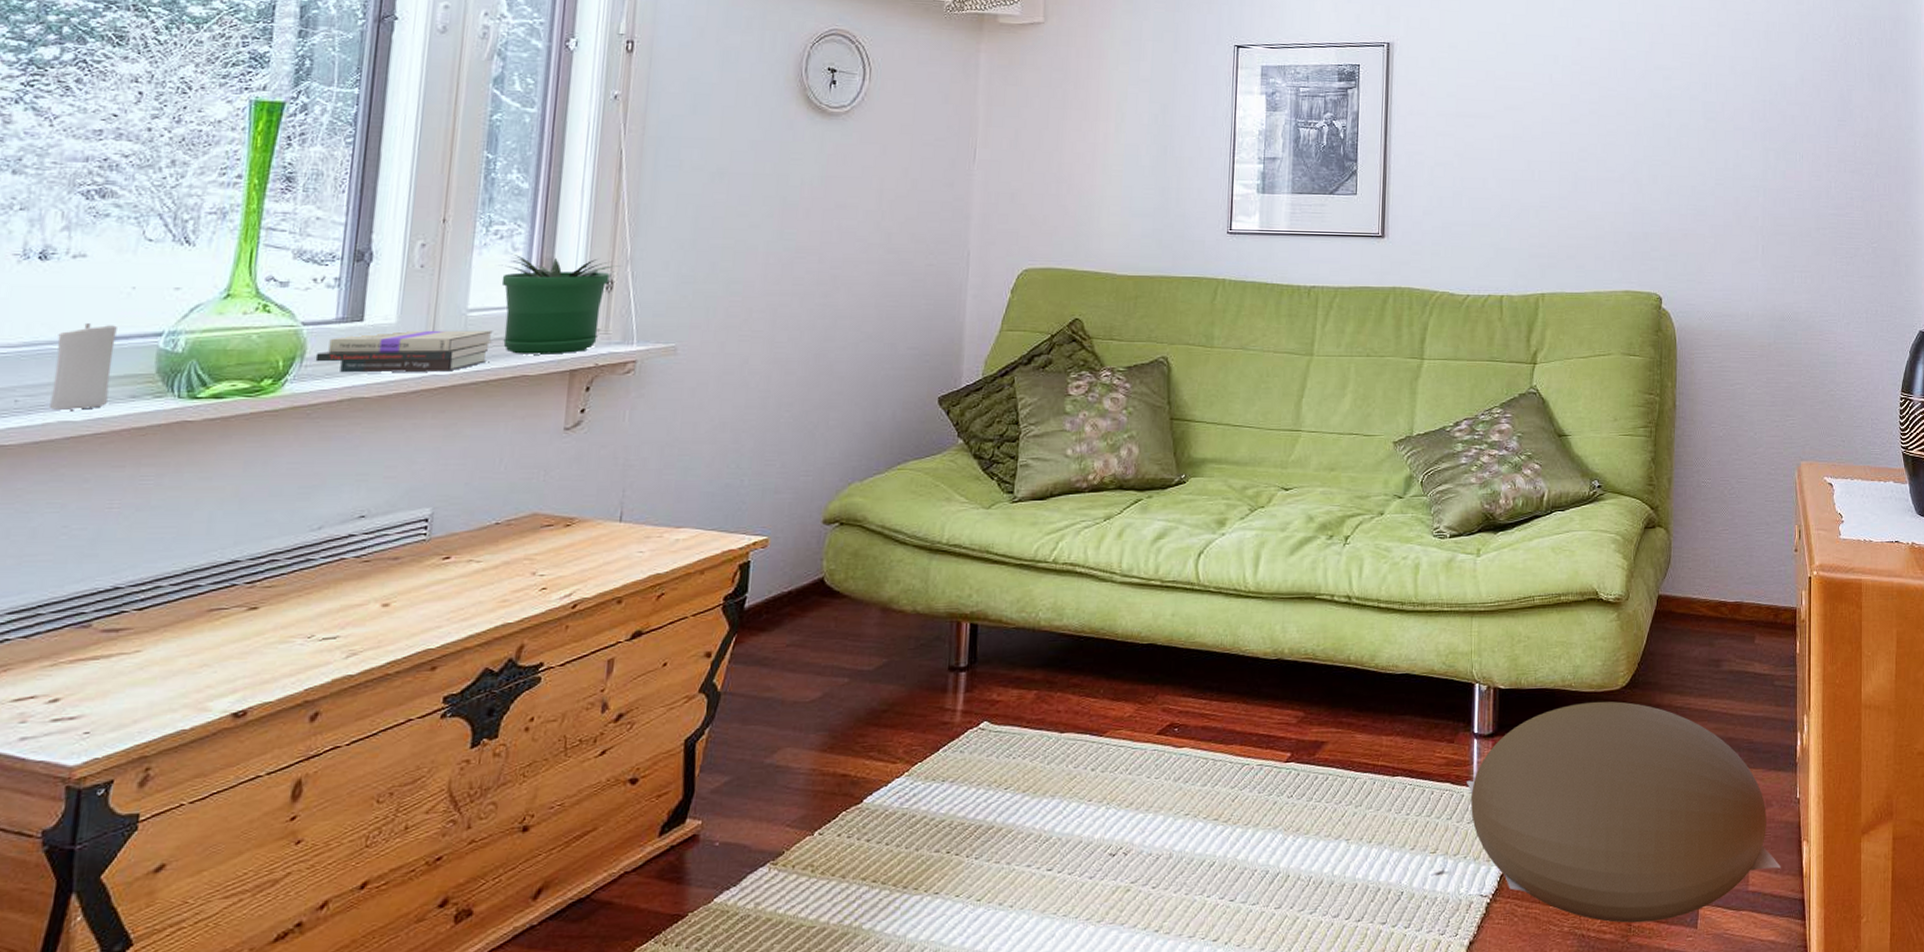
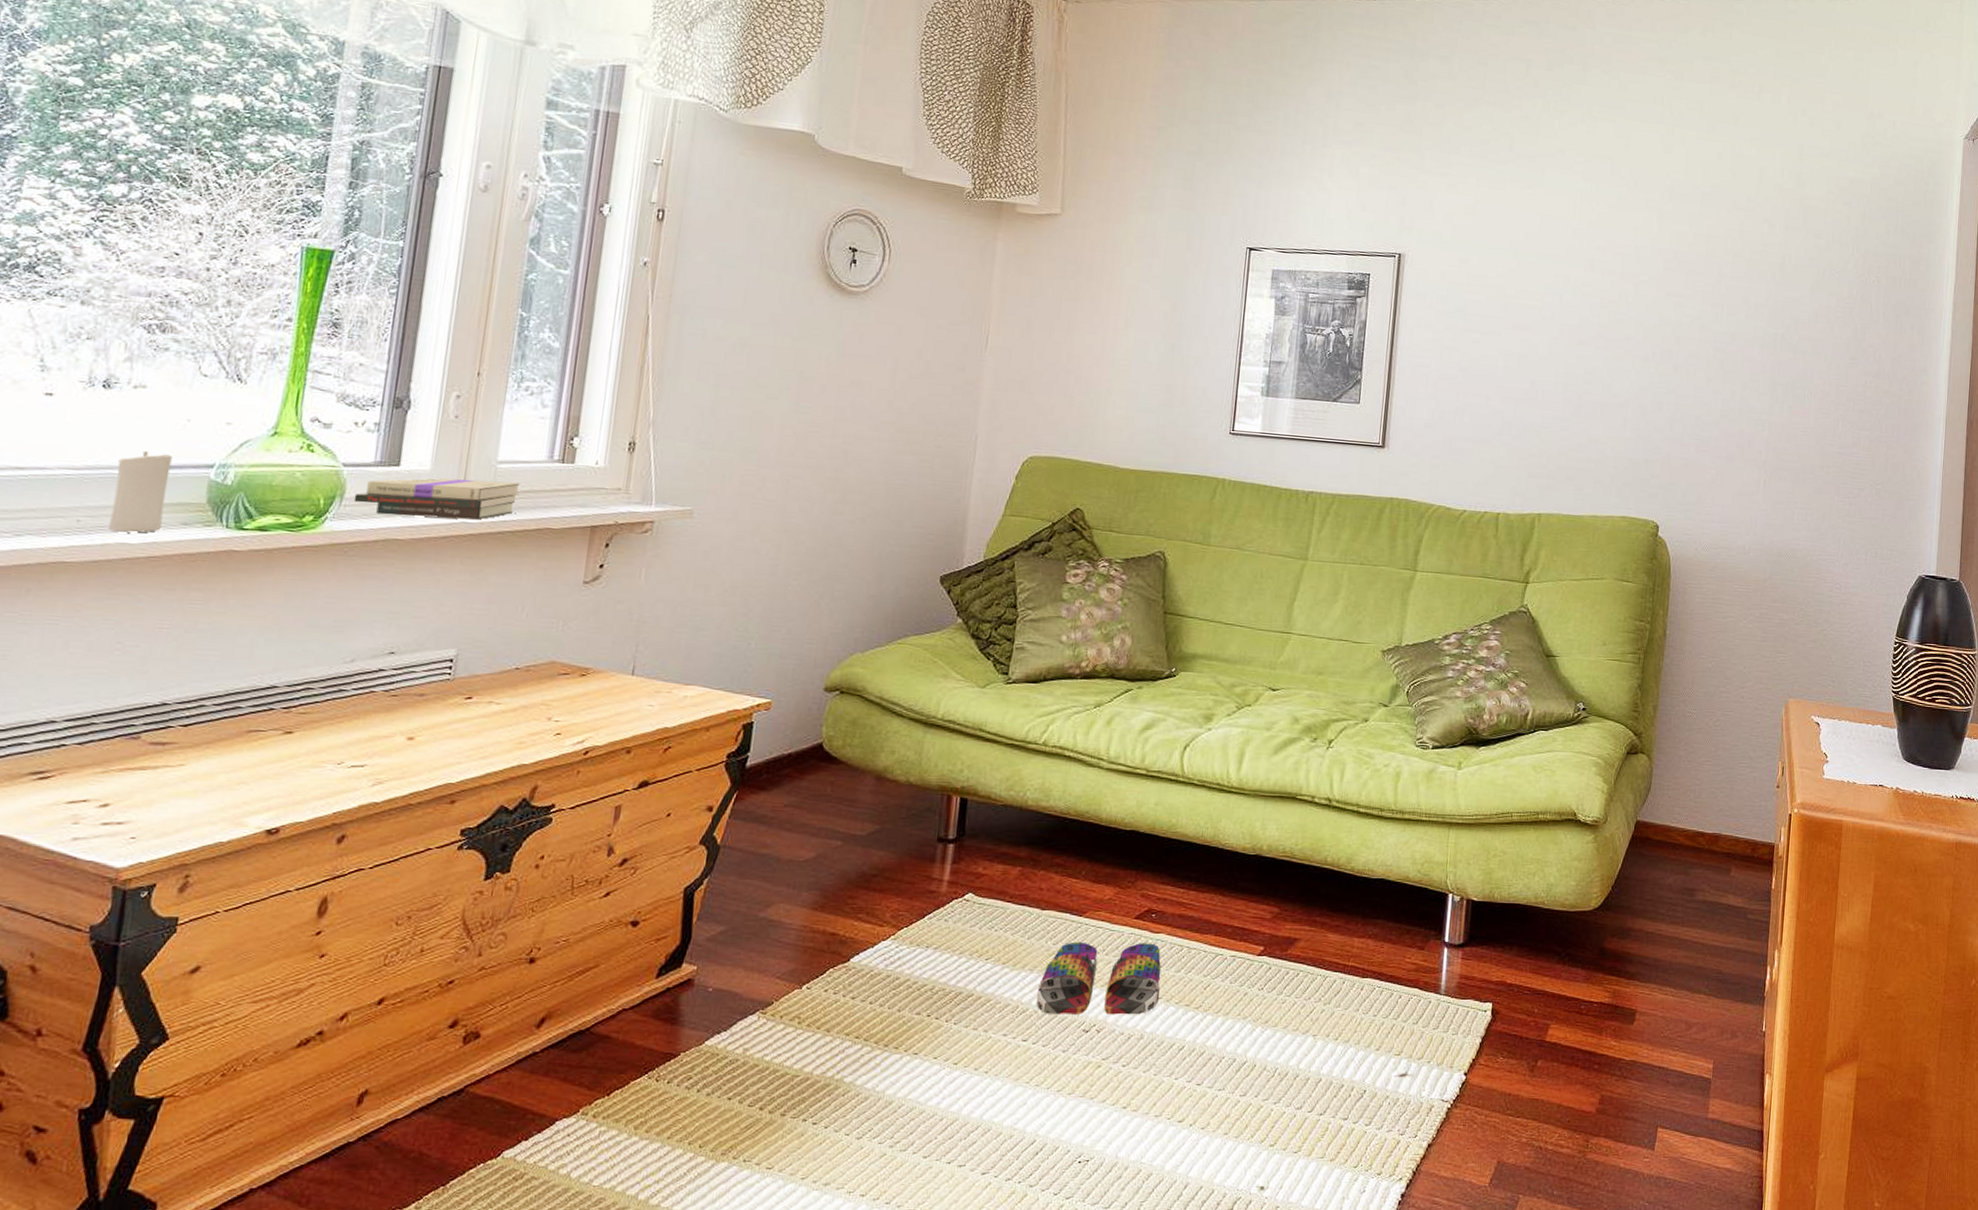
planter: present [498,253,620,355] -> none [528,409,643,510]
slippers: none [1060,758,1187,840] -> present [1036,941,1162,1015]
pouf: present [1467,701,1781,923] -> none [1435,920,1742,1140]

